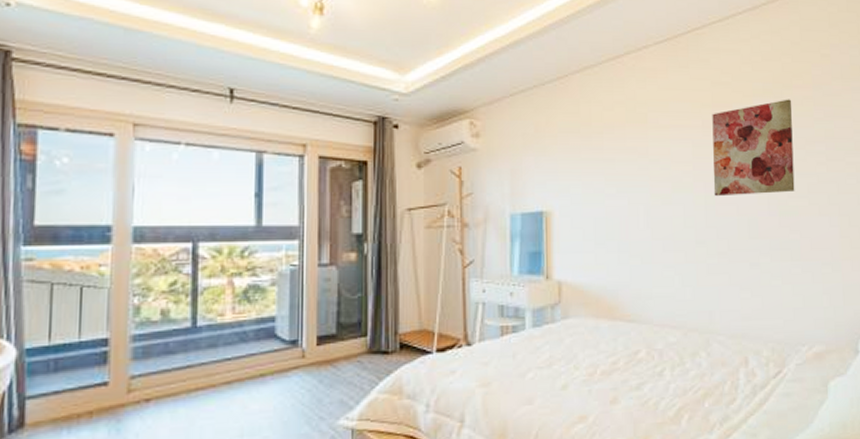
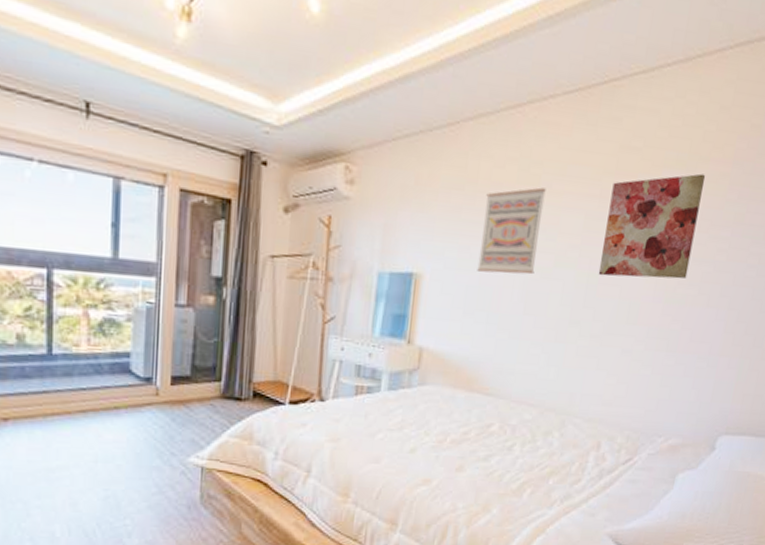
wall art: none [601,124,656,204] -> present [477,187,546,275]

